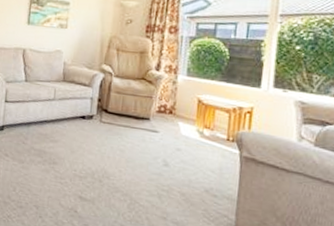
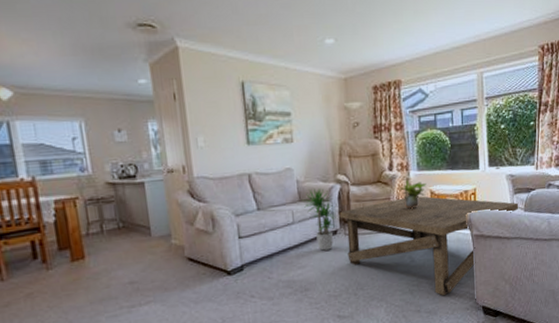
potted plant: none [66,72,98,132] -> present [302,187,338,251]
coffee table: none [97,98,308,212] -> present [339,196,519,296]
potted plant: none [163,83,195,113] -> present [399,180,427,209]

